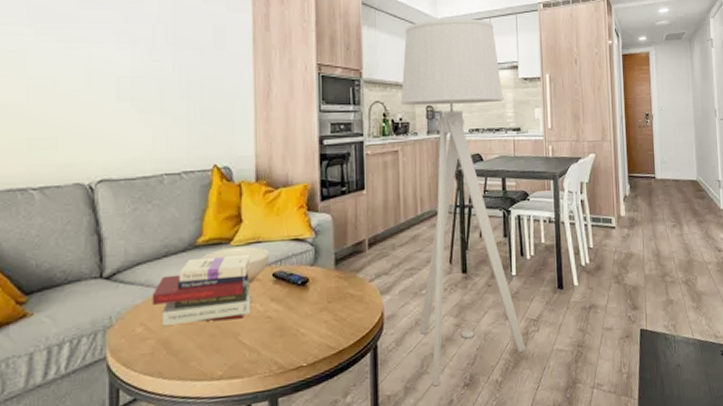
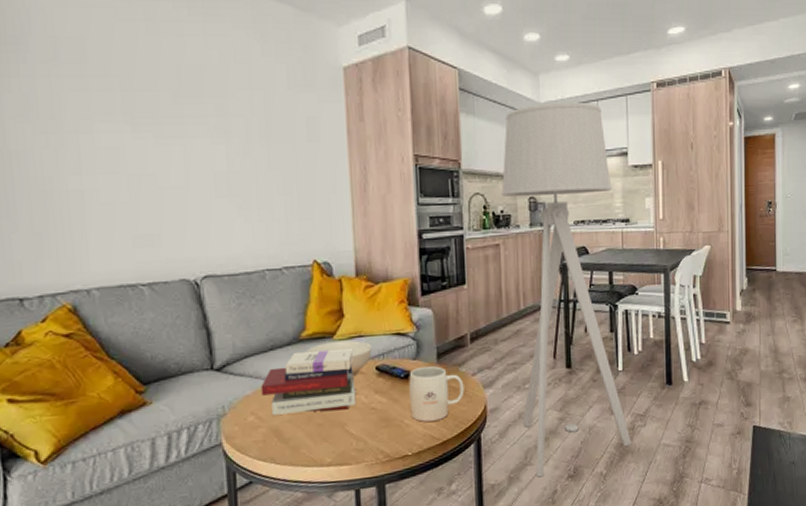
mug: none [305,272,362,331] -> present [408,365,465,422]

